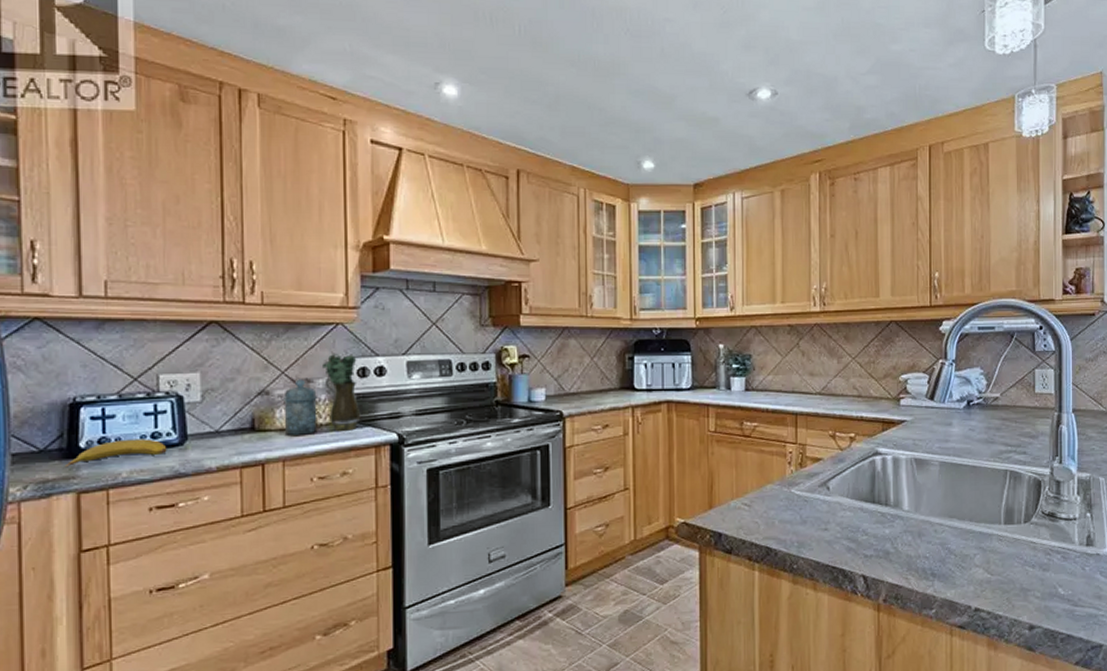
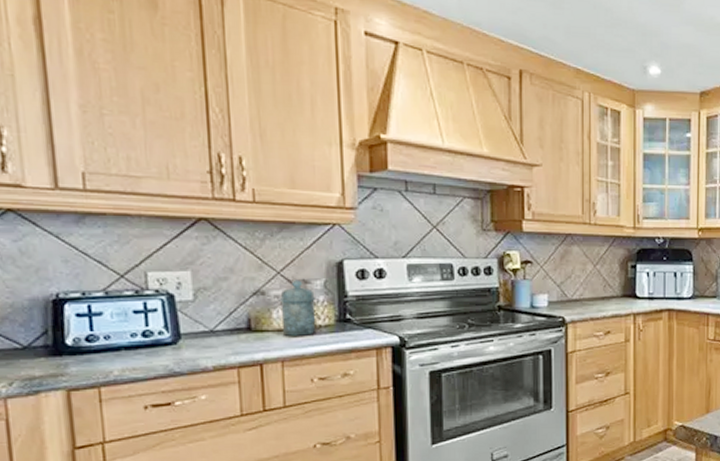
fruit: present [64,439,167,468] -> none [51,337,160,365]
vase: present [323,351,361,431] -> none [320,252,361,333]

